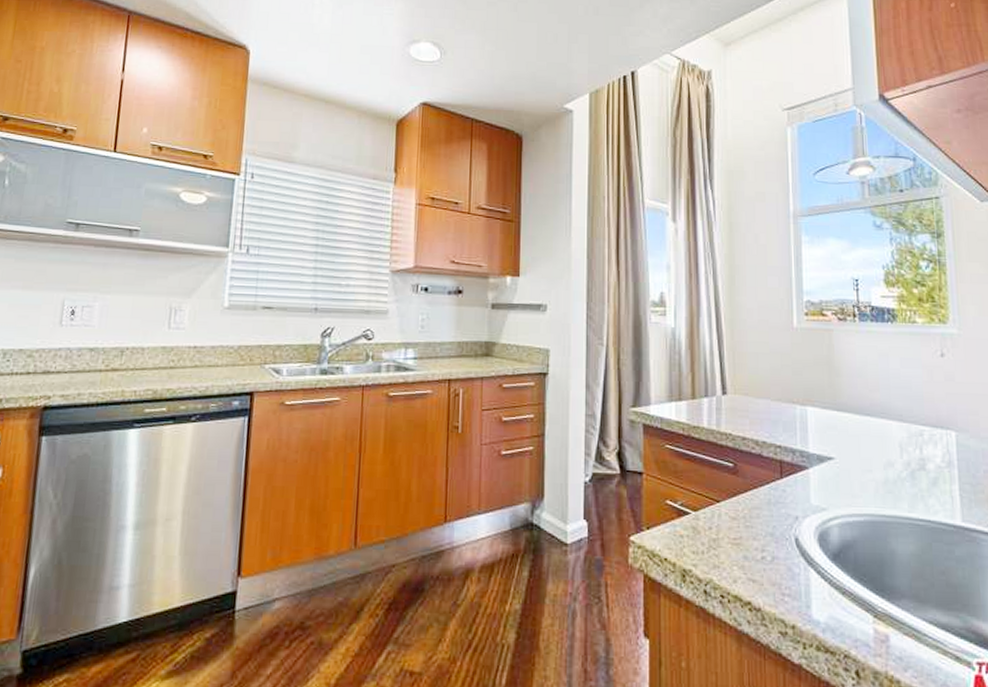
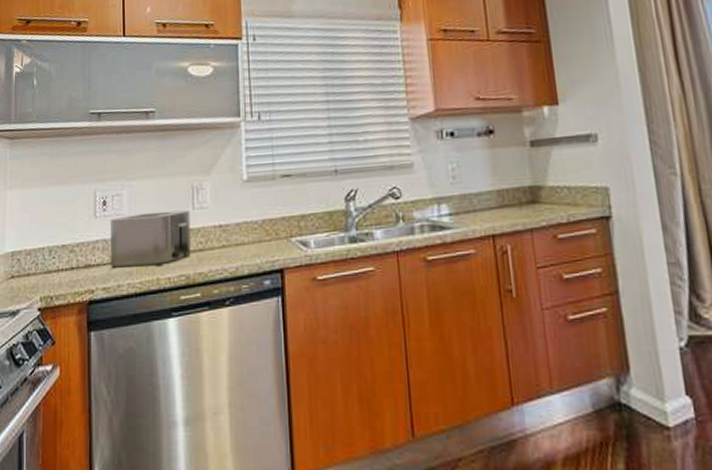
toaster: none [72,326,165,380] -> present [110,210,191,270]

